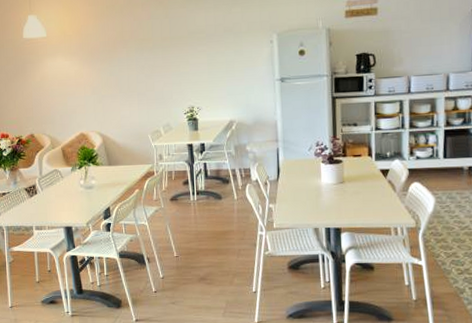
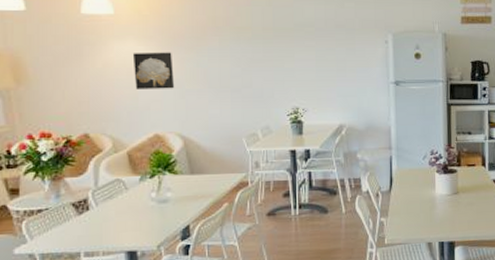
wall art: none [61,64,94,97] -> present [132,52,175,89]

